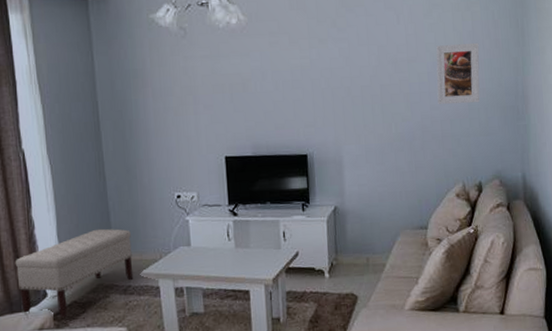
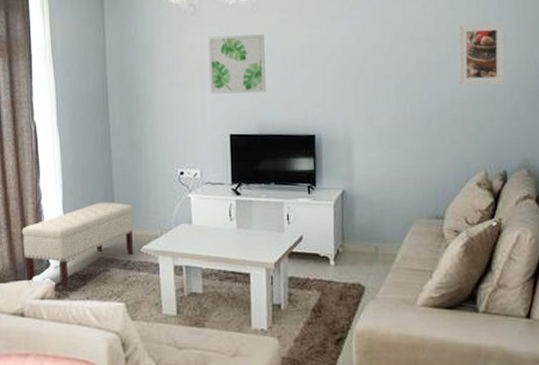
wall art: none [200,56,259,117] -> present [209,33,266,94]

